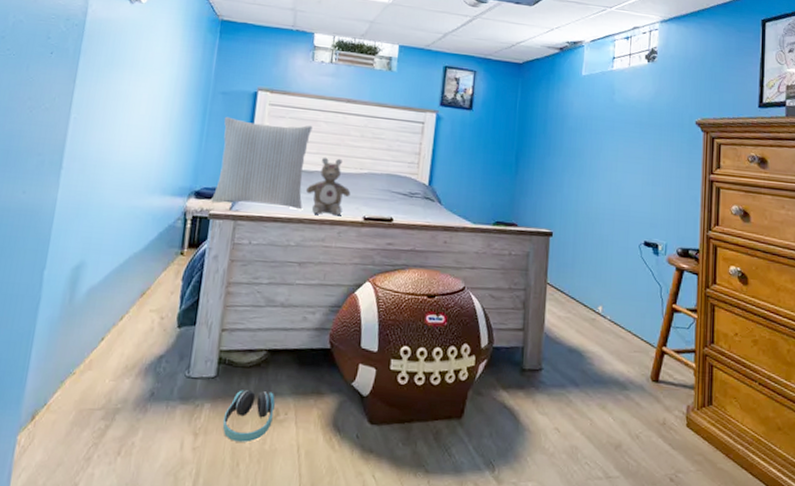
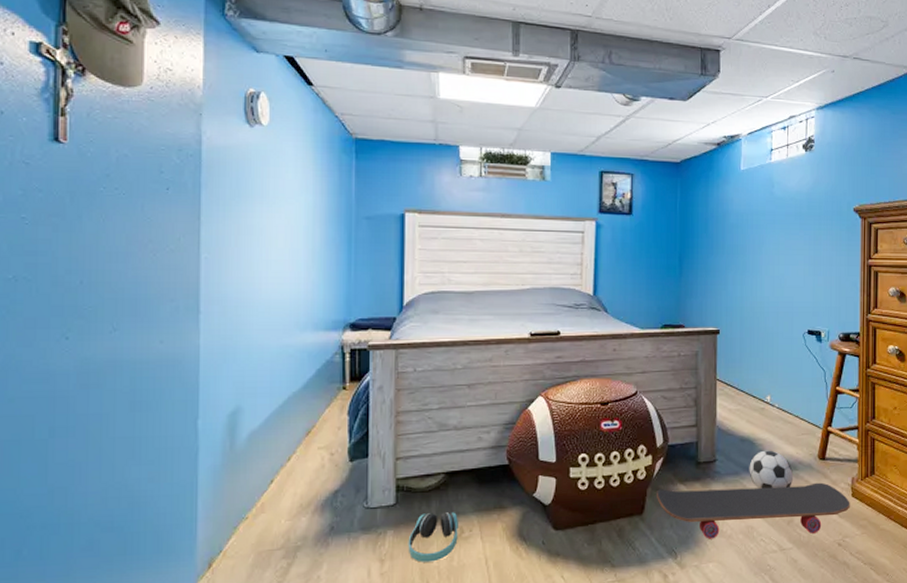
pillow: present [211,116,313,210] -> none [368,242,468,334]
stuffed bear: present [305,157,351,216] -> none [467,276,514,335]
skateboard: none [477,393,685,463] -> present [657,482,850,539]
soccer ball: none [576,364,624,408] -> present [749,450,794,489]

